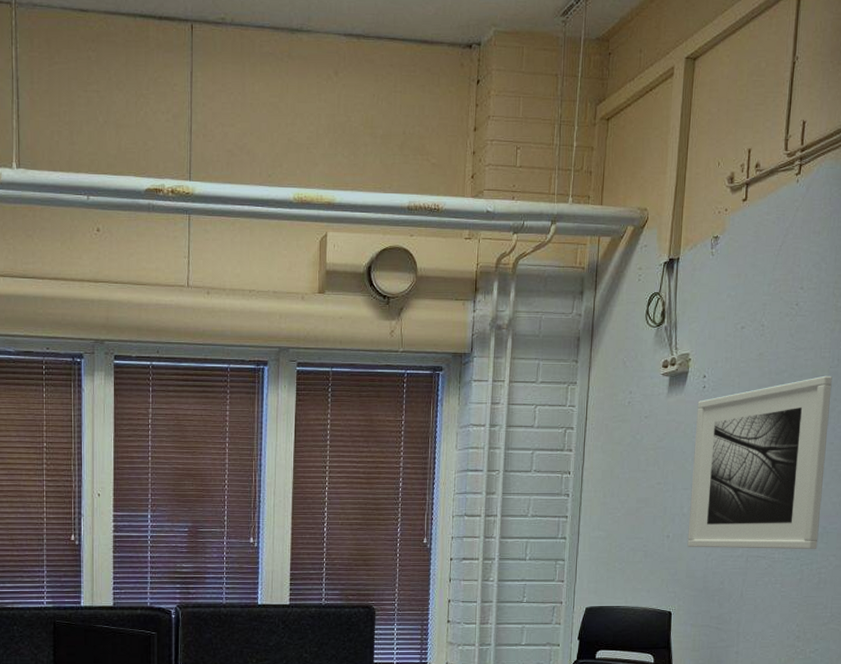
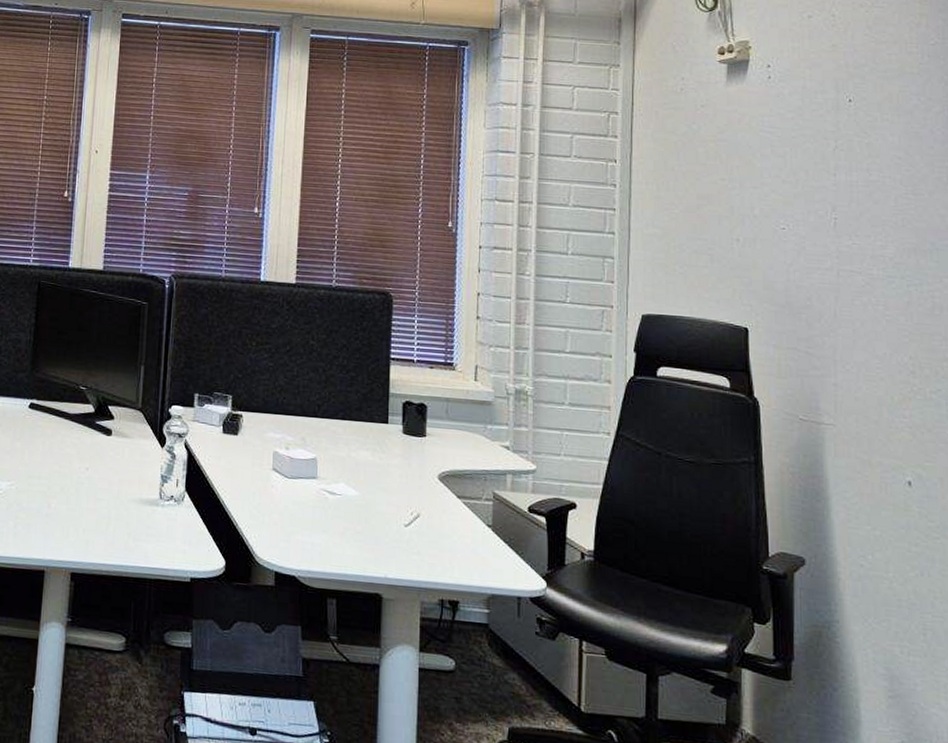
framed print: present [687,375,832,549] -> none [761,72,927,268]

